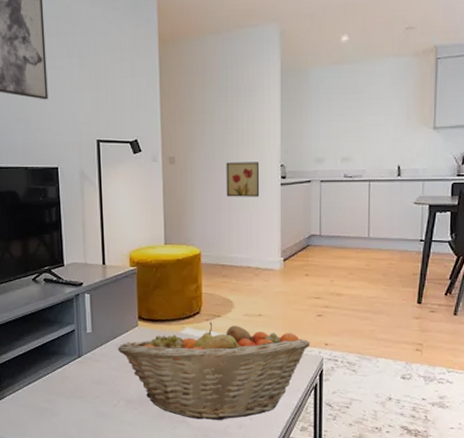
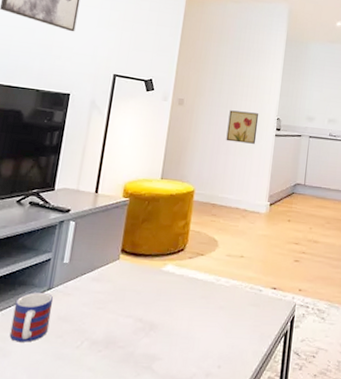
mug: none [52,359,87,403] -> present [9,292,54,343]
fruit basket: present [117,322,311,421] -> none [92,260,286,368]

